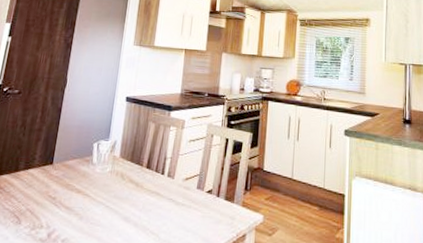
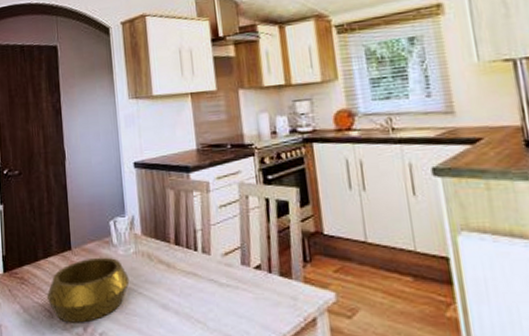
decorative bowl: none [18,173,101,230] -> present [46,257,130,323]

